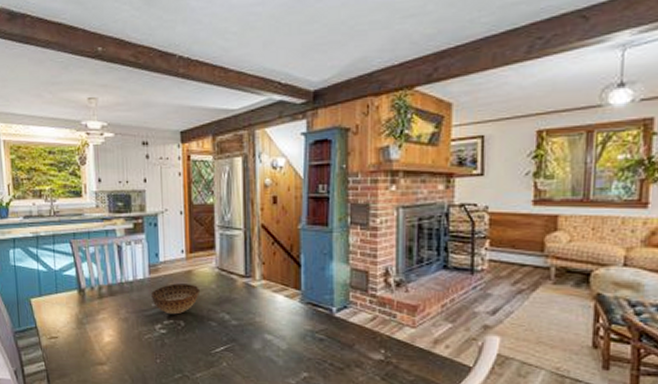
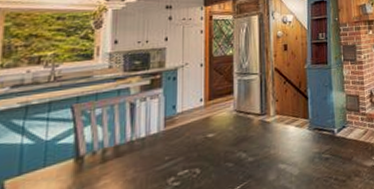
bowl: present [151,283,201,315] -> none [165,129,218,165]

